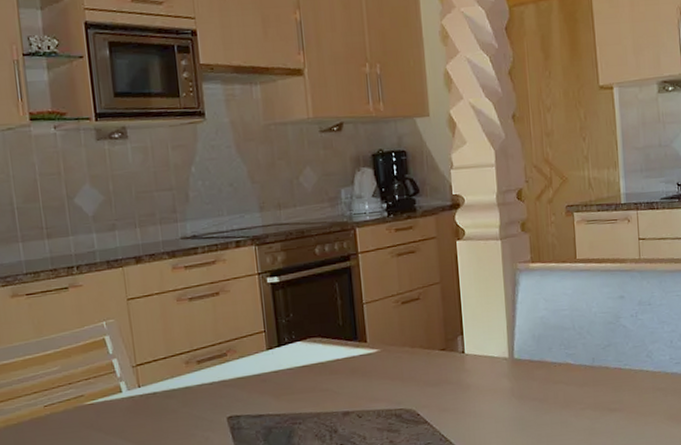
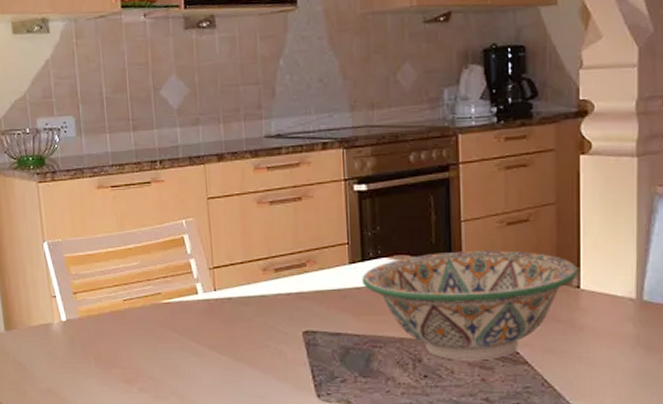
decorative bowl: none [279,326,463,428] -> present [362,250,579,361]

